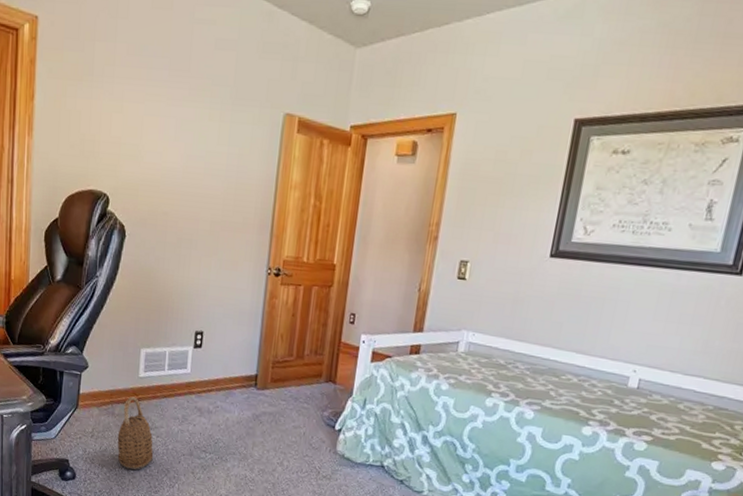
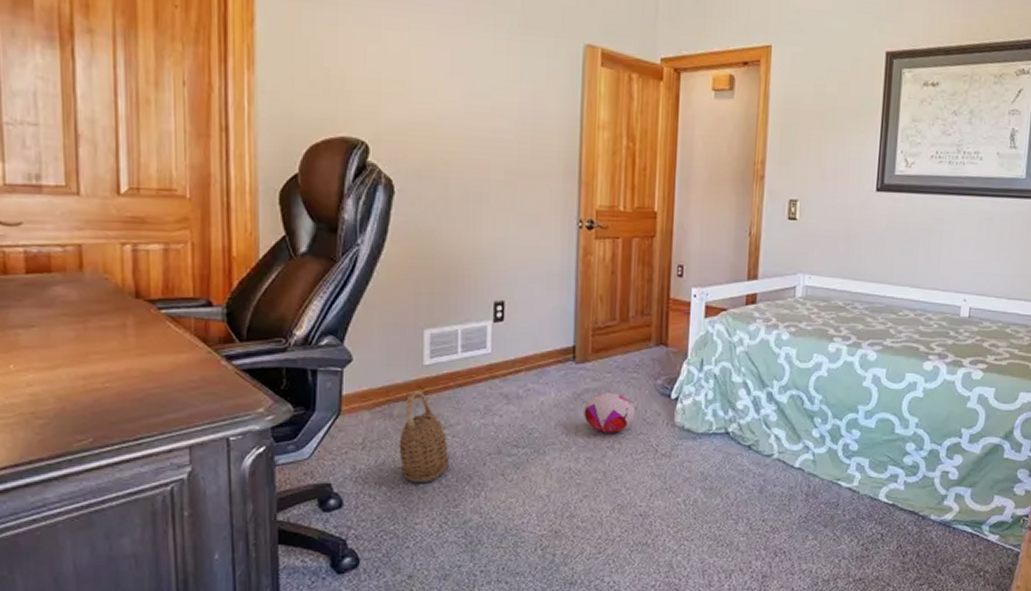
plush toy: none [260,417,303,452] -> present [584,393,635,433]

